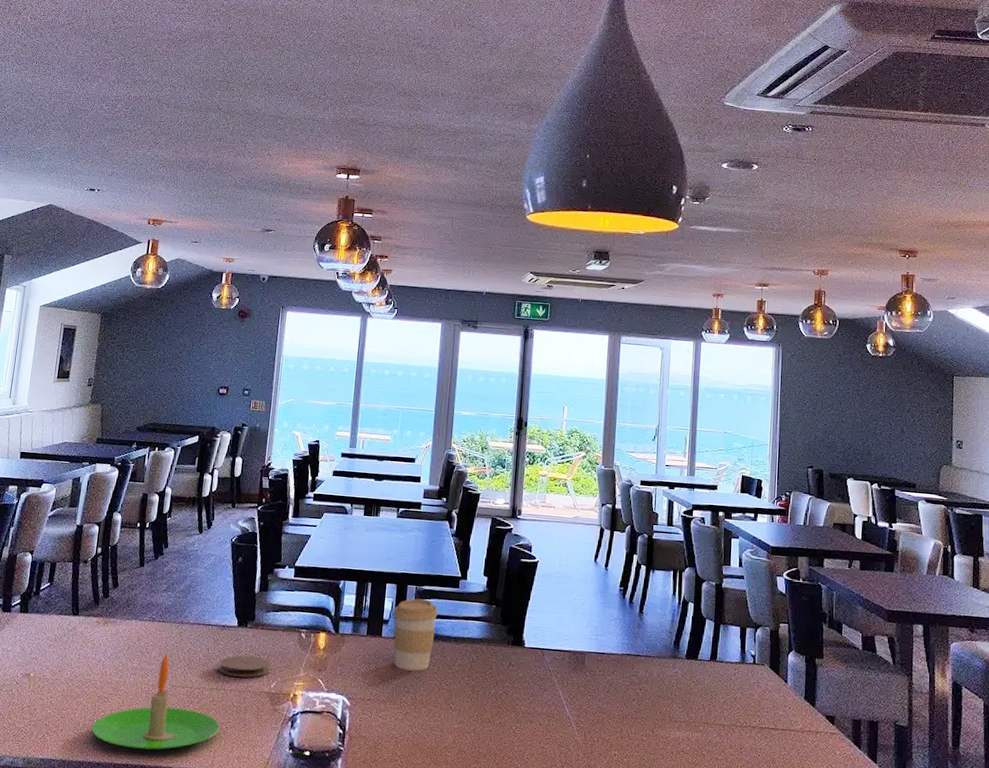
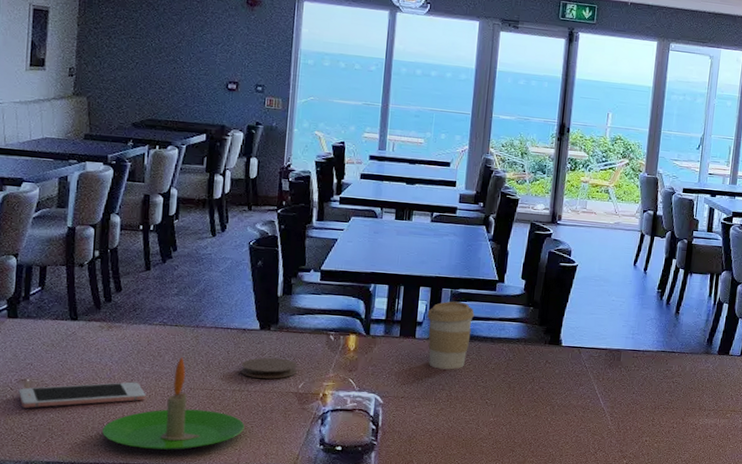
cell phone: none [22,678,133,703] -> present [18,381,146,408]

